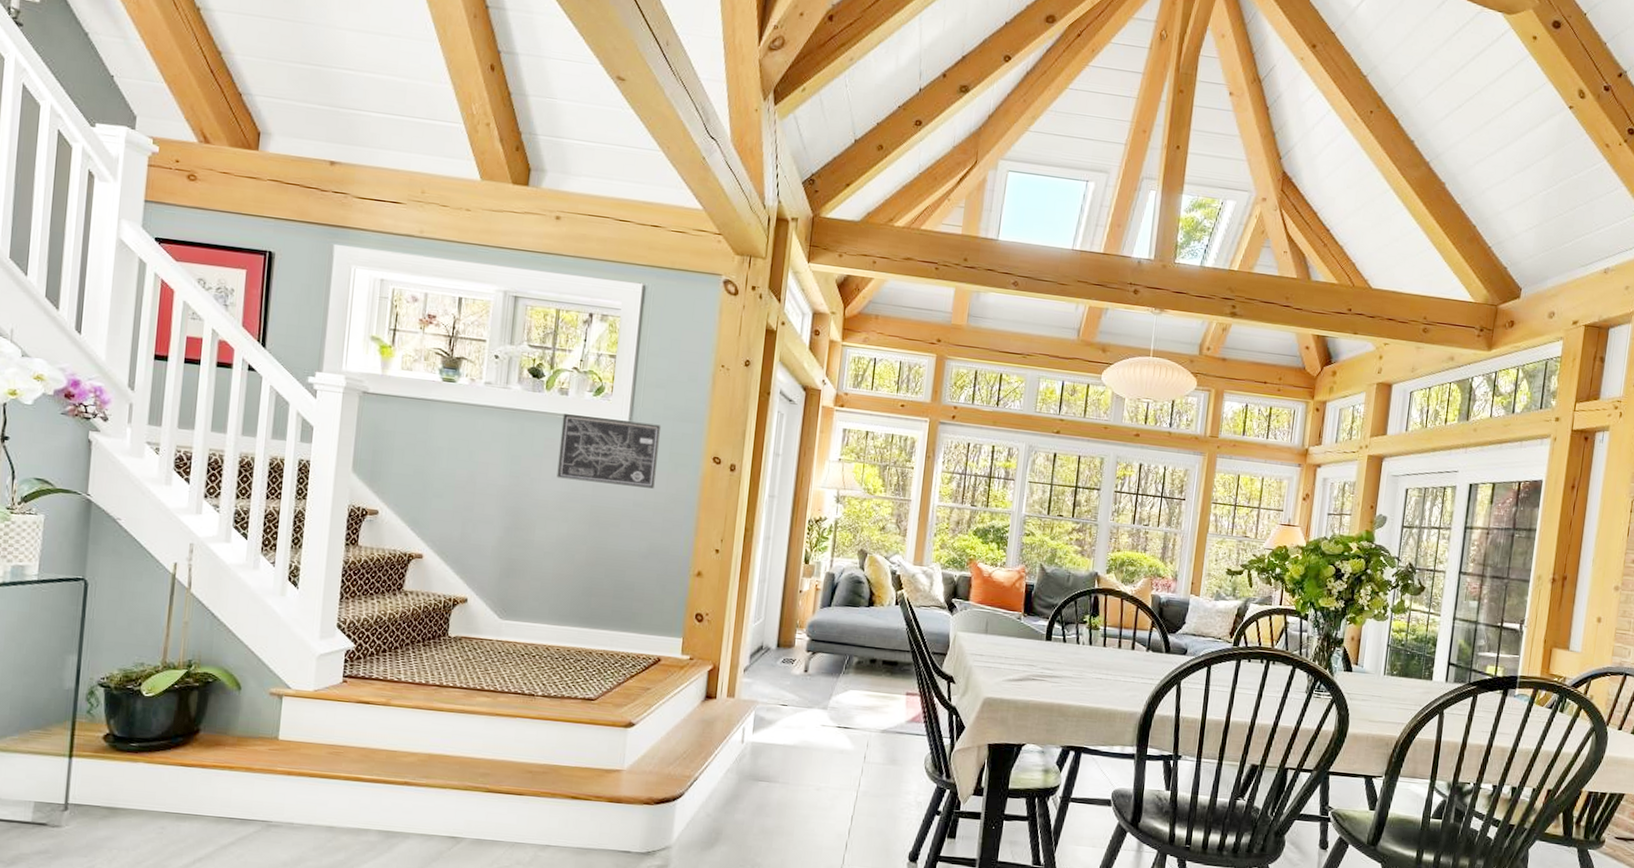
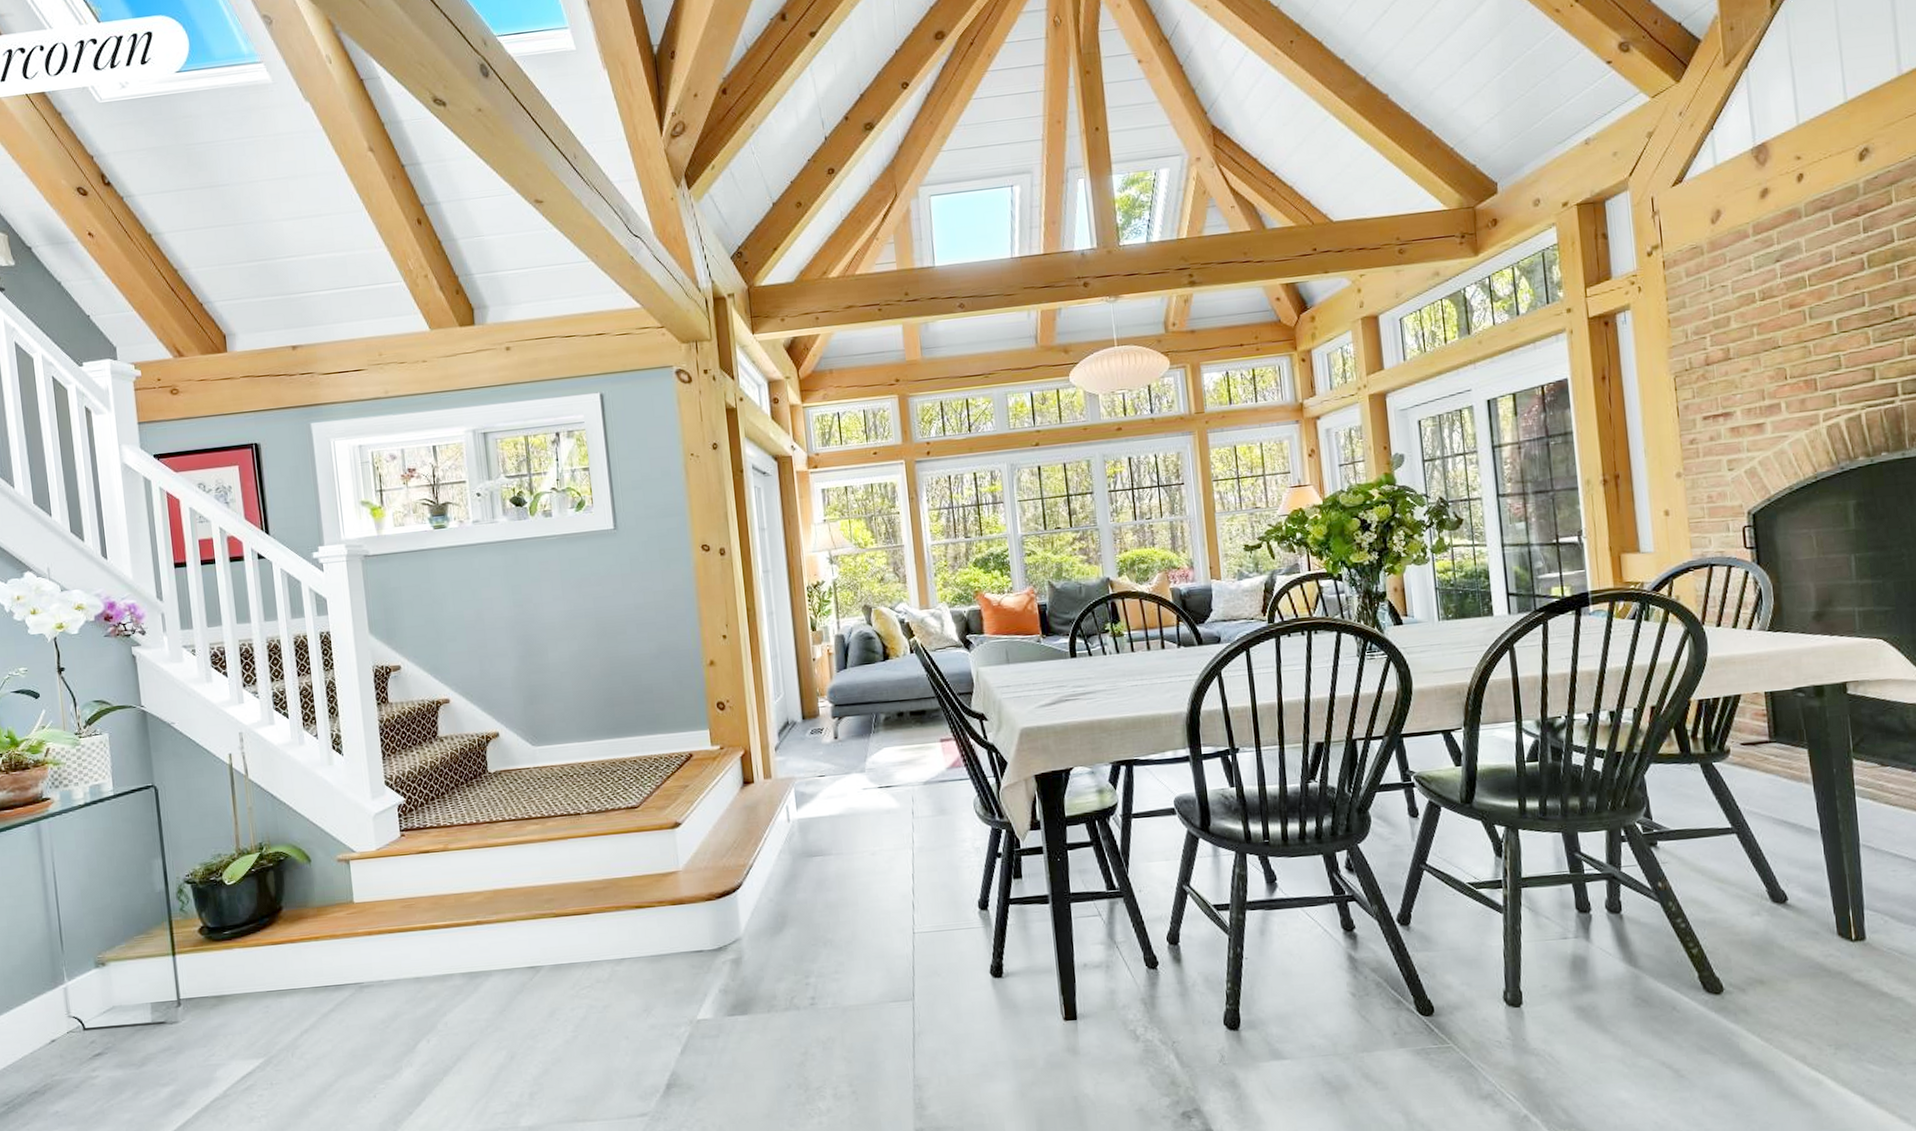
wall art: present [557,414,662,489] -> none [551,525,651,598]

